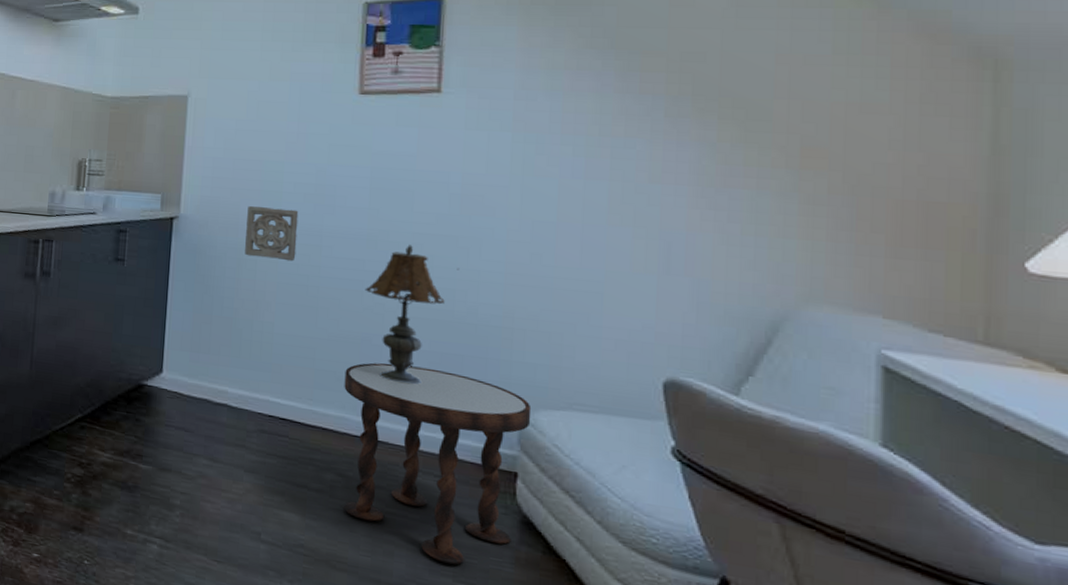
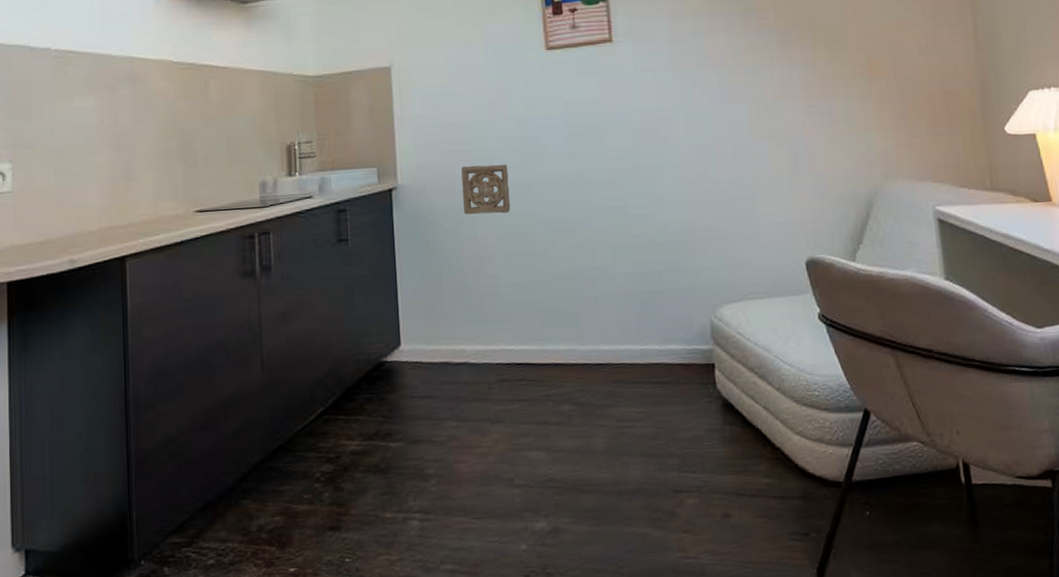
side table: present [342,362,532,565] -> none [567,288,719,459]
table lamp: present [365,245,460,385] -> none [574,181,648,307]

